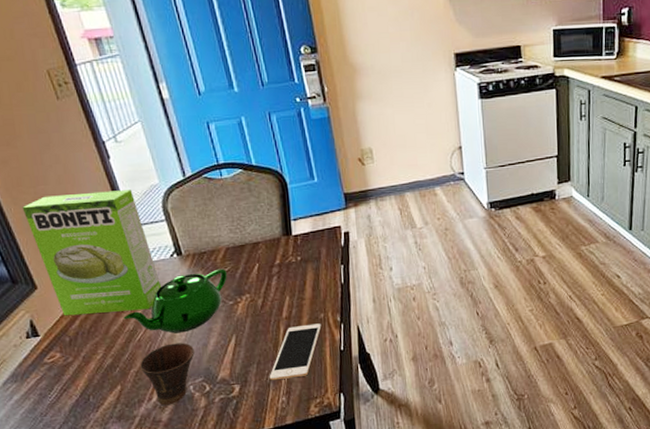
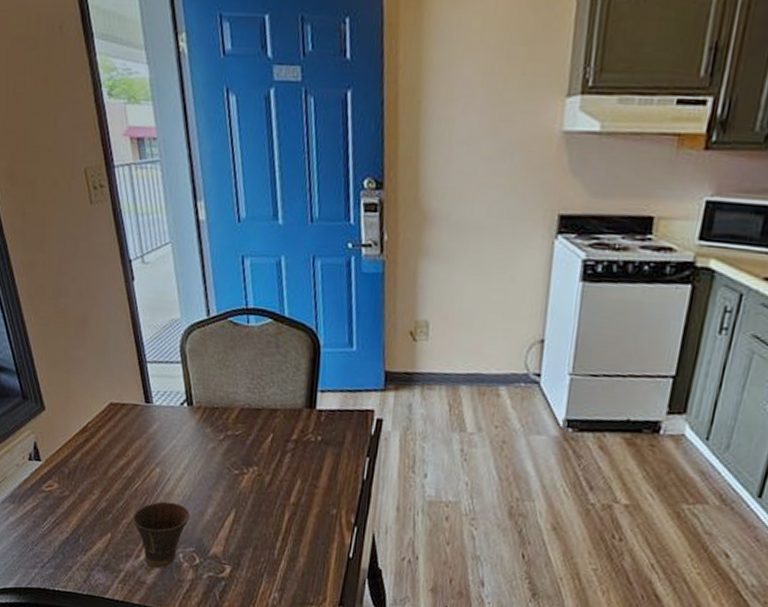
cake mix box: present [22,190,162,316] -> none [42,310,167,459]
teapot: present [123,268,227,334] -> none [124,428,237,494]
cell phone: present [269,323,322,381] -> none [264,515,332,576]

